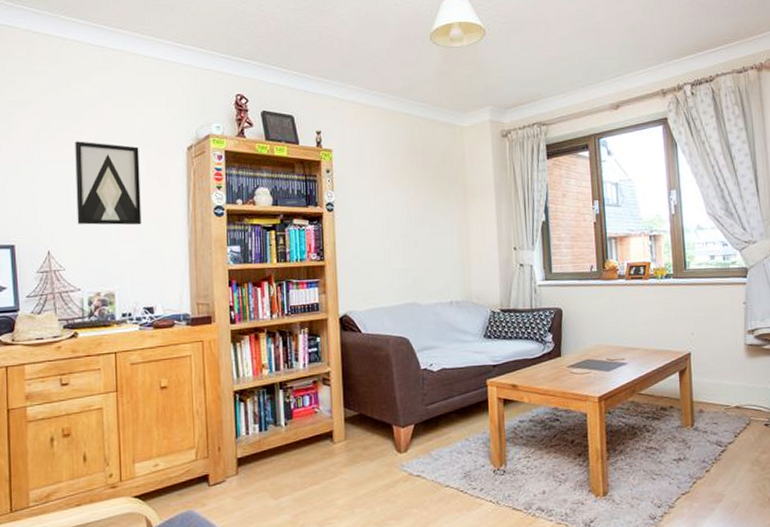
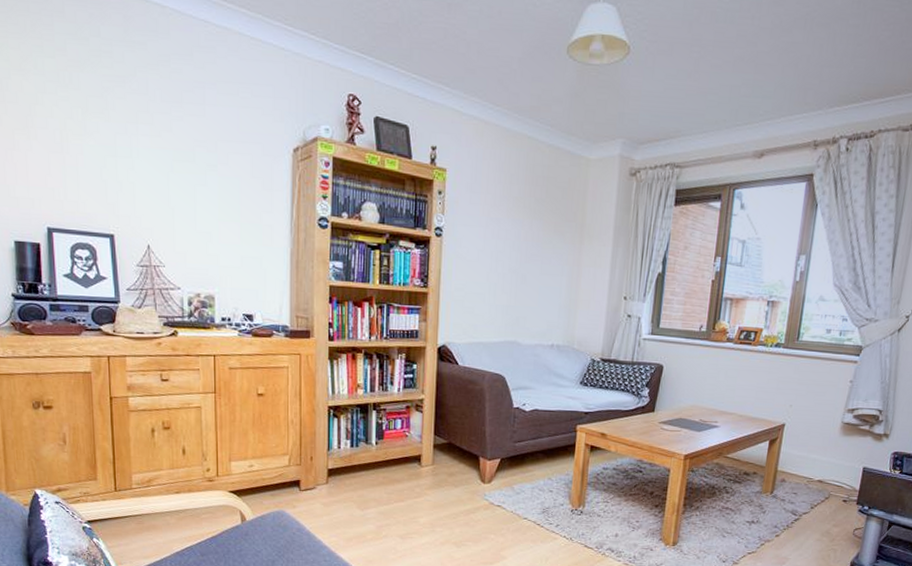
wall art: present [75,141,142,225] -> none [175,128,243,228]

